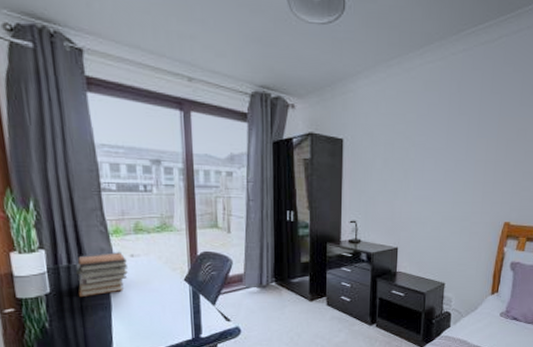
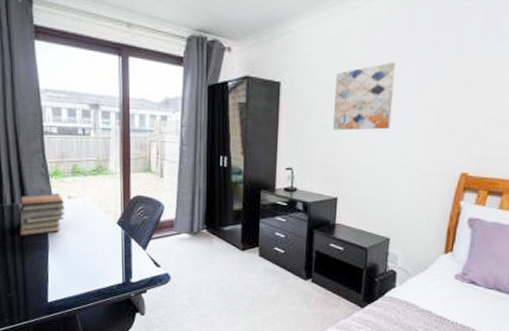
wall art: none [393,122,447,185] -> present [333,62,396,131]

